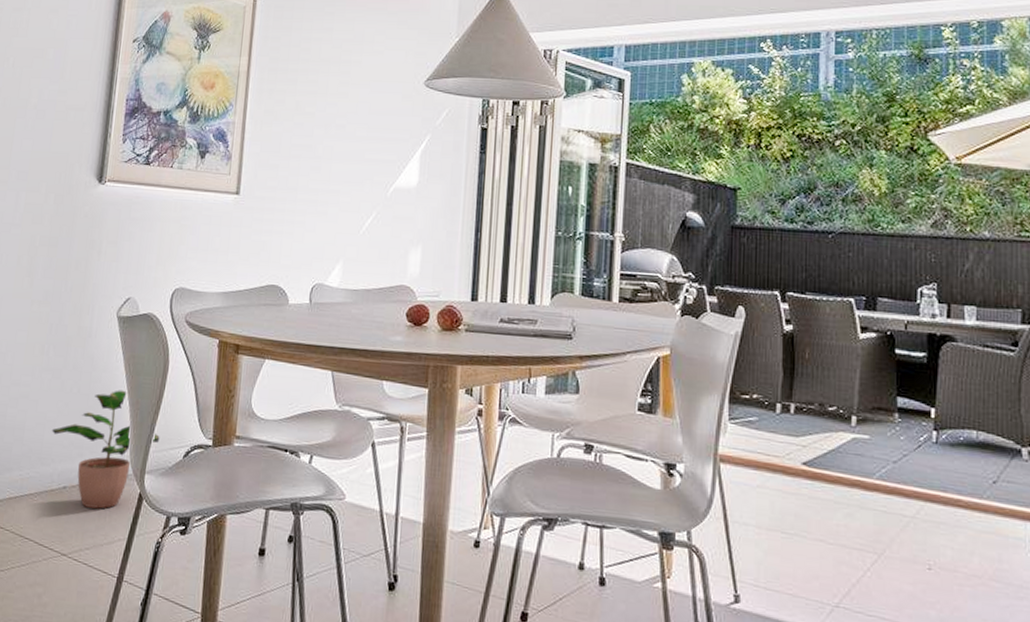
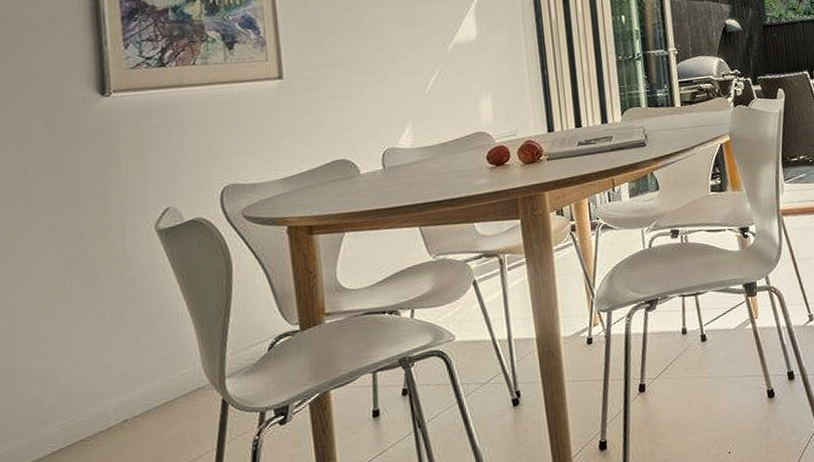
potted plant: present [51,390,160,509] -> none [94,303,236,433]

